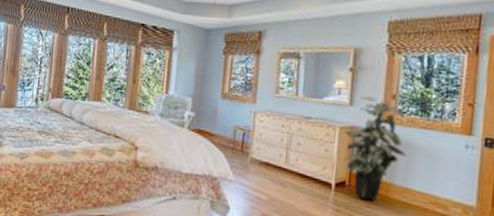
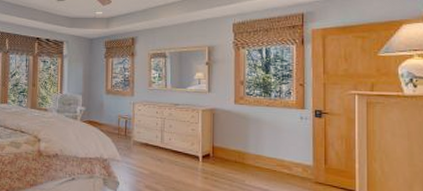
indoor plant: present [344,96,407,202] -> none [205,84,256,168]

